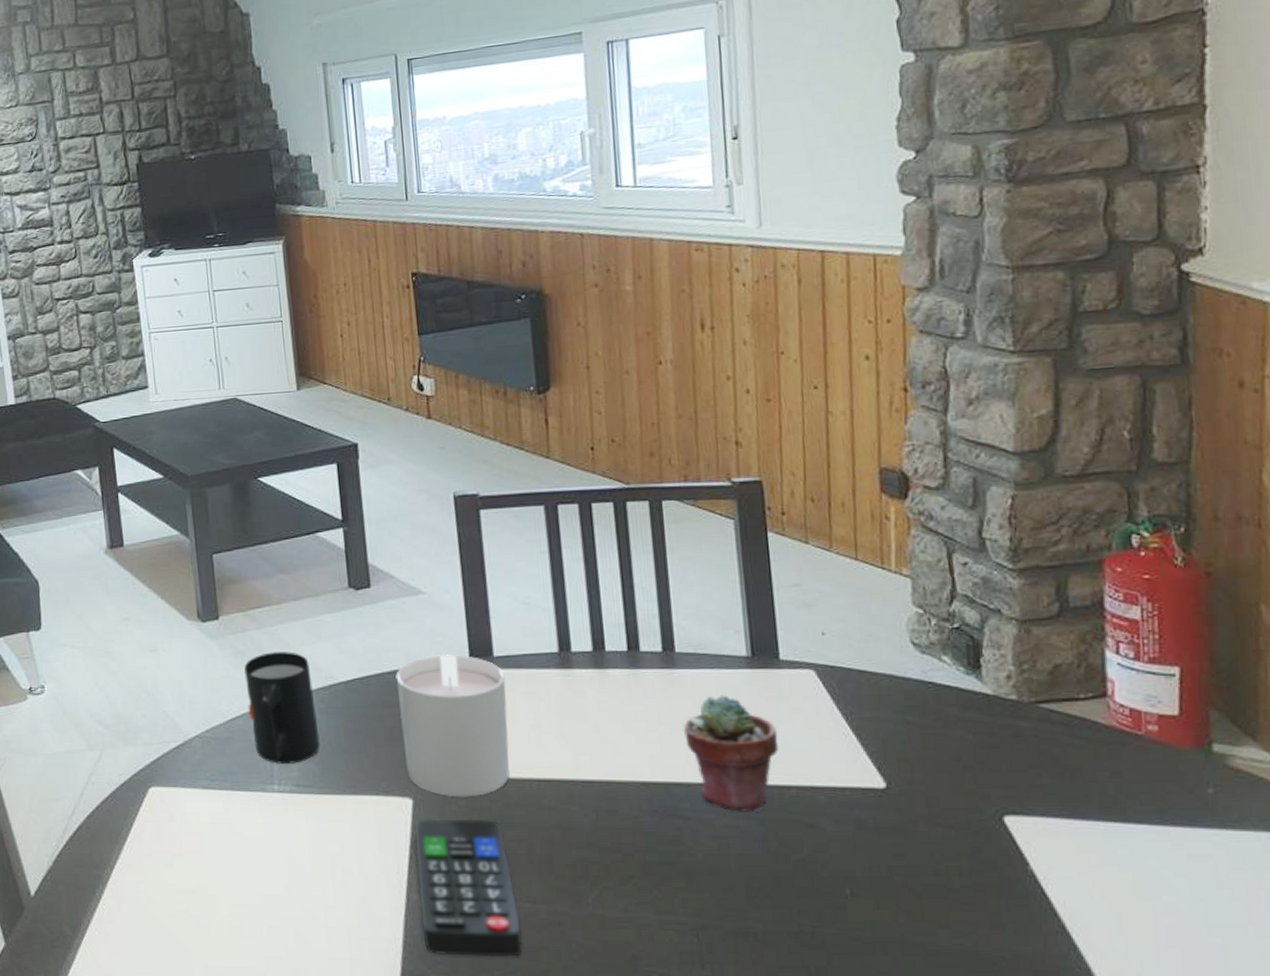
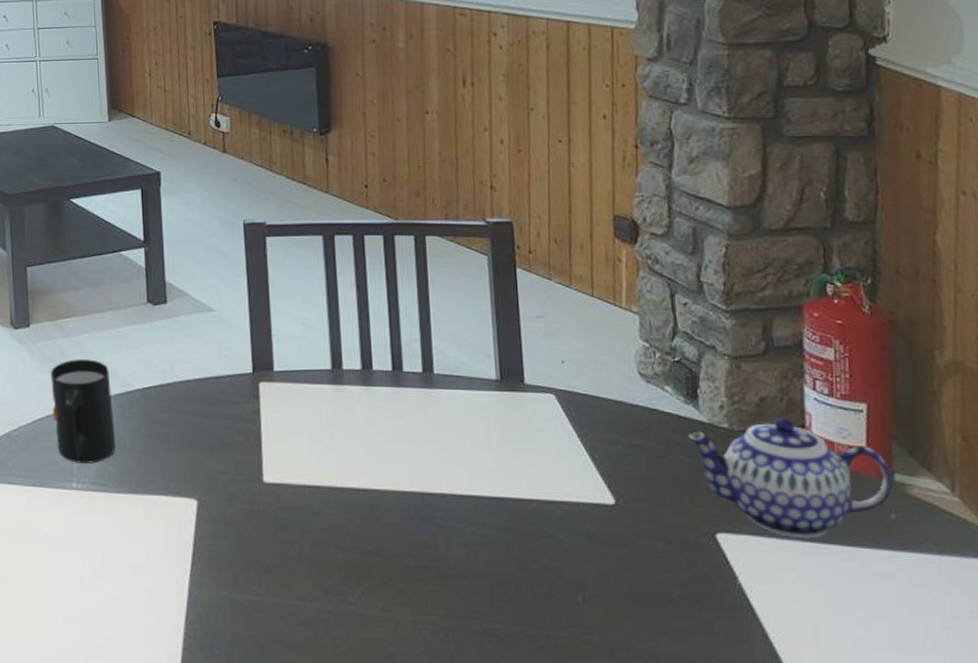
candle: present [395,653,510,797] -> none [186,366,285,500]
remote control: present [414,819,522,957] -> none [197,519,291,651]
potted succulent: present [682,695,779,813] -> none [439,414,523,523]
teapot: none [970,686,1210,818] -> present [688,418,893,539]

